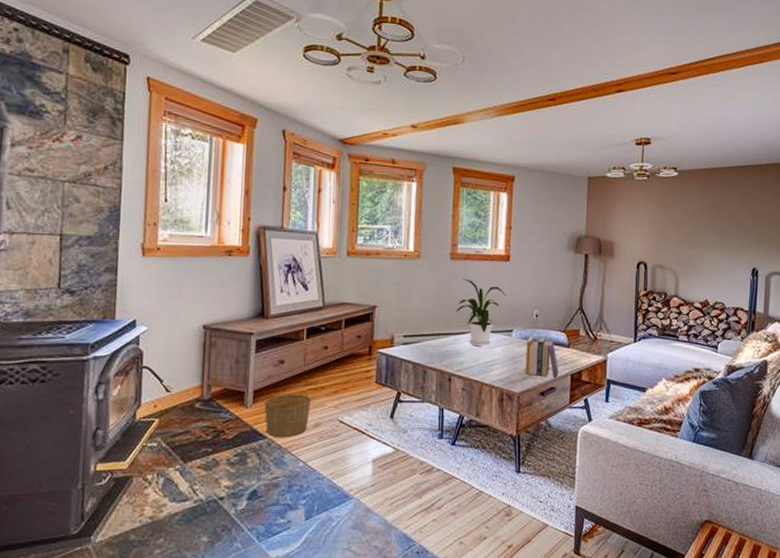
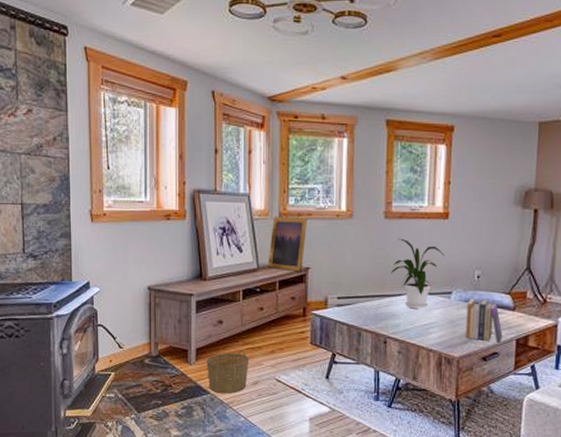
picture frame: none [334,256,375,311] -> present [267,217,307,272]

